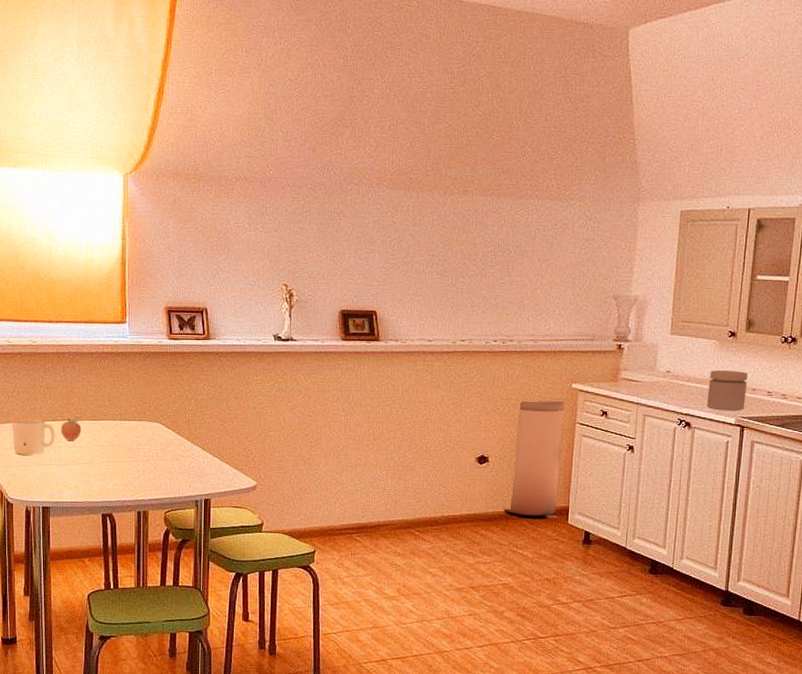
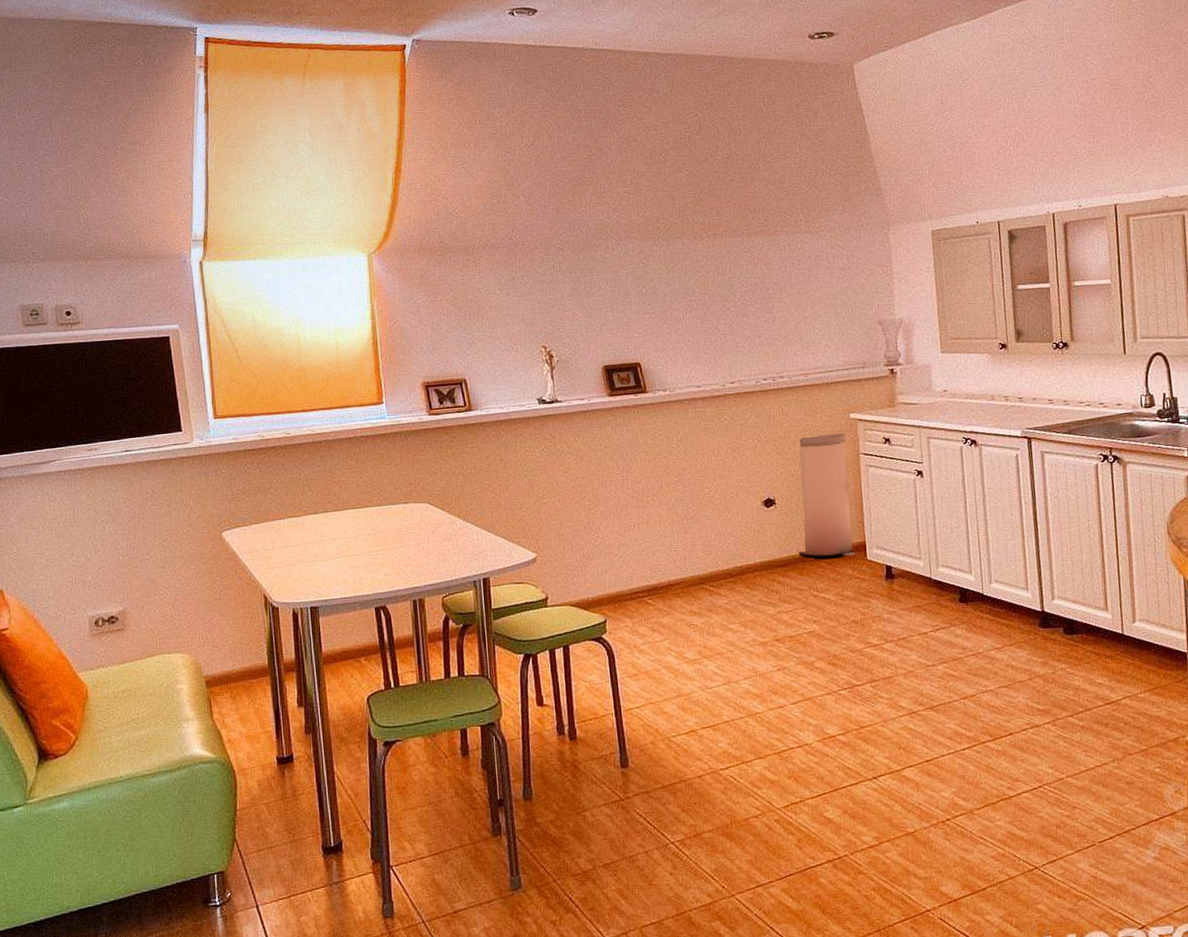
mug: present [11,419,55,455] -> none [270,514,319,554]
fruit: present [61,417,81,441] -> none [323,507,346,534]
jar: present [707,370,748,411] -> none [987,382,1029,425]

